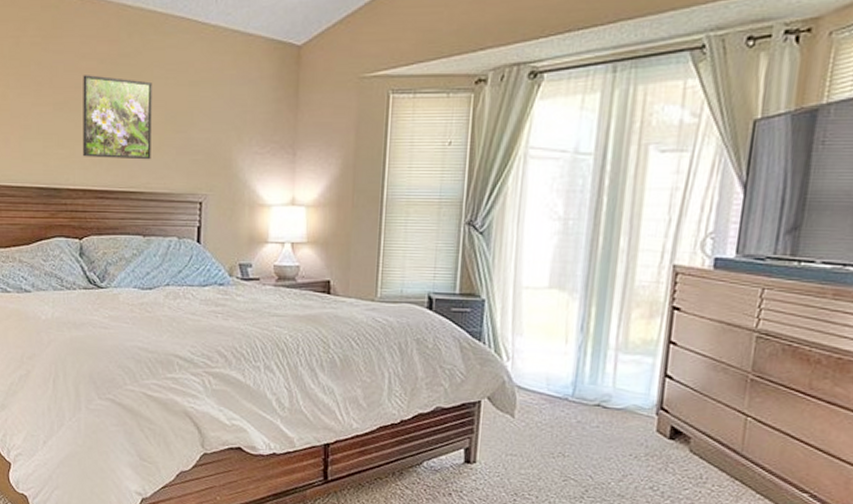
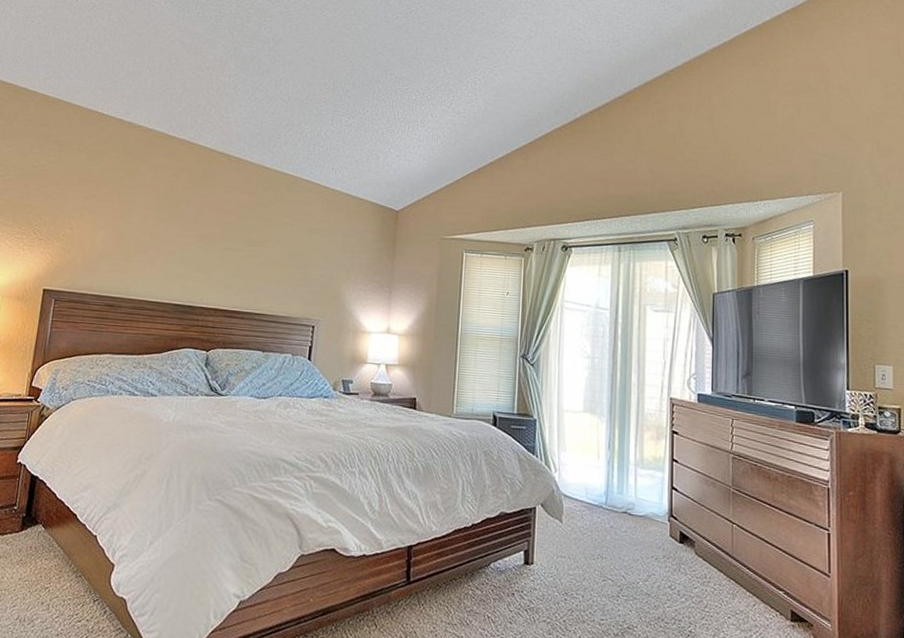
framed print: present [83,75,152,160] -> none [217,216,281,288]

